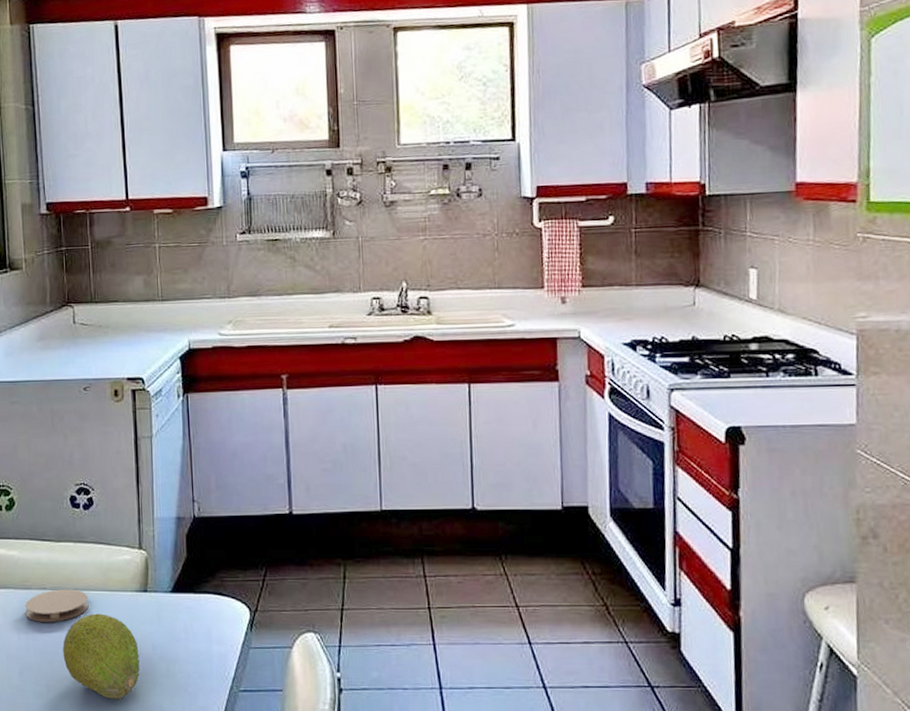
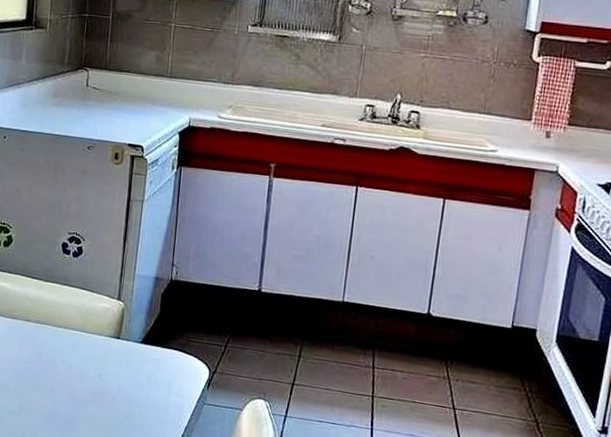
coaster: present [25,589,89,622] -> none [9,323,67,352]
fruit: present [63,613,140,699] -> none [37,350,105,429]

